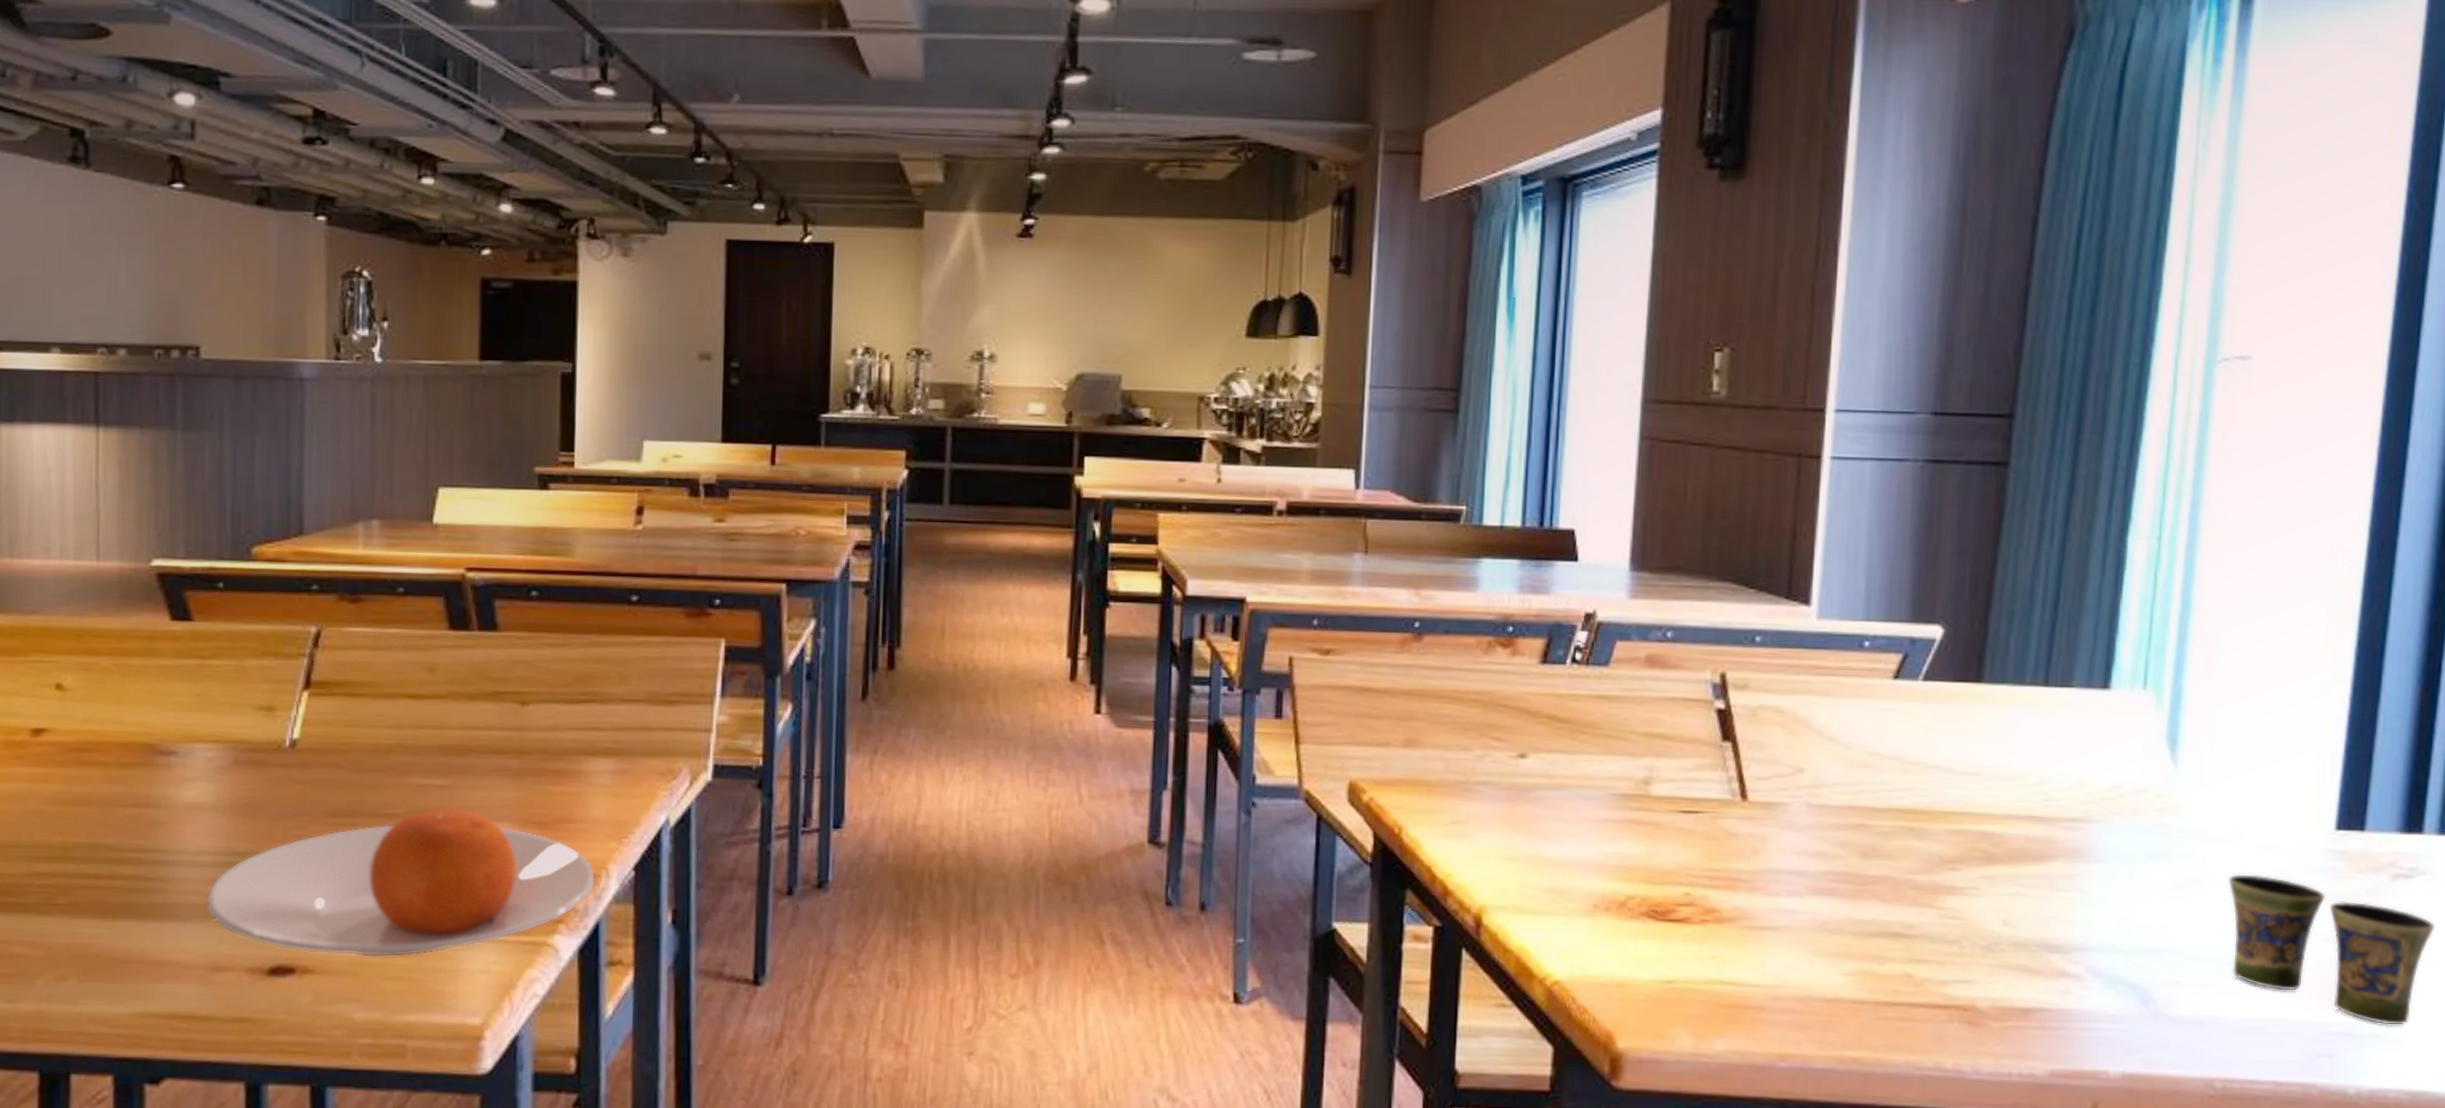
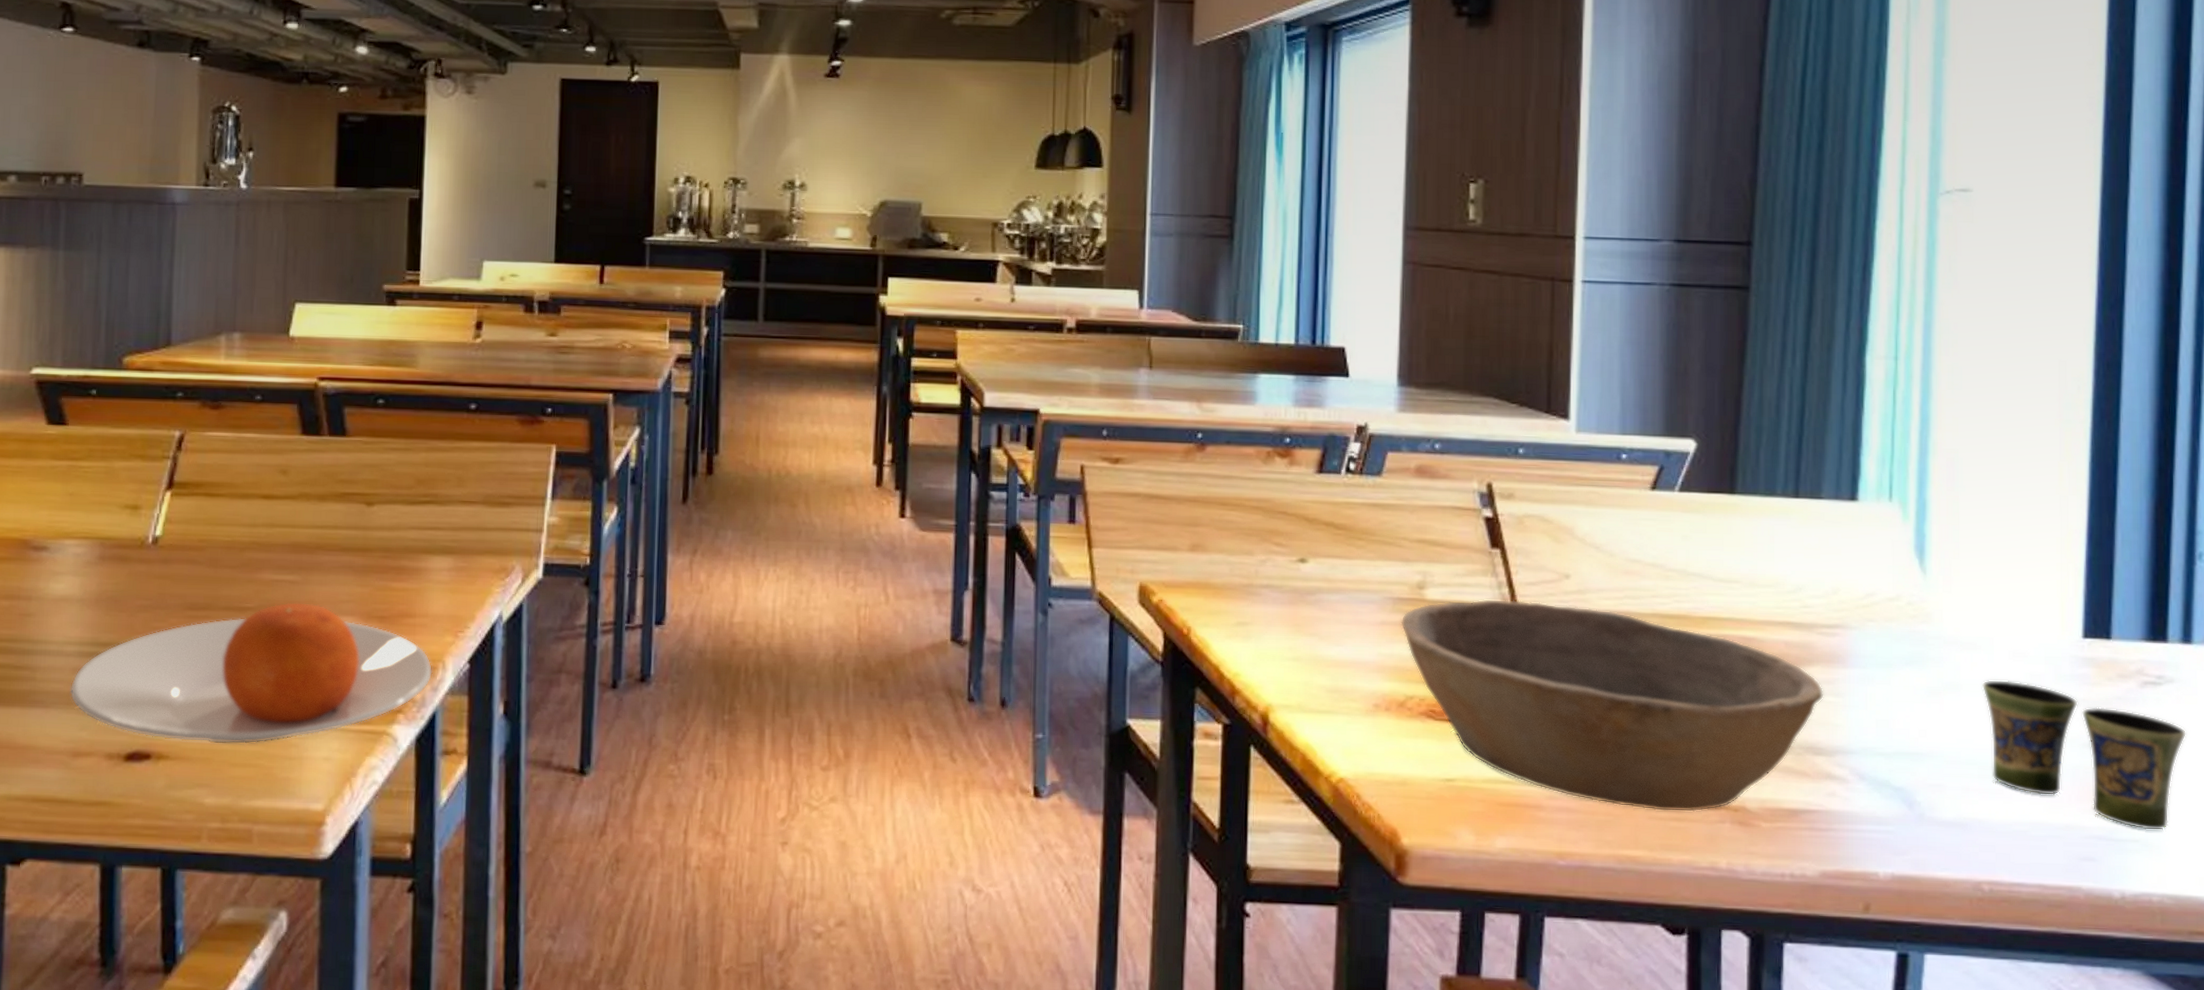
bowl: none [1624,794,2063,1012] -> present [1401,598,1824,813]

